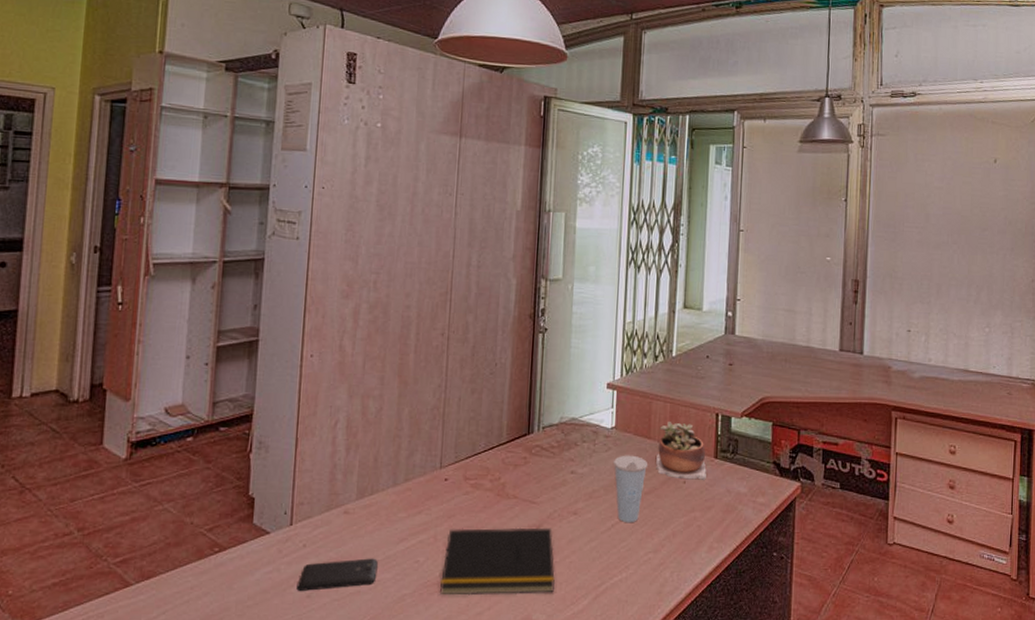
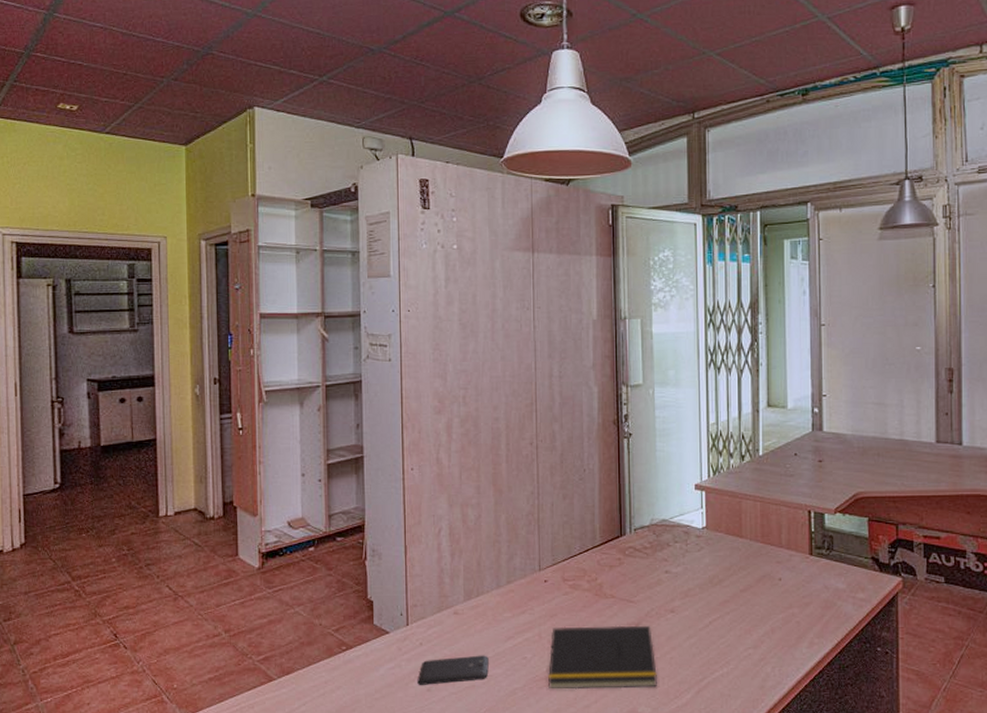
cup: present [614,455,648,523] -> none [707,554,742,620]
succulent plant: present [656,420,707,480] -> none [750,519,802,577]

